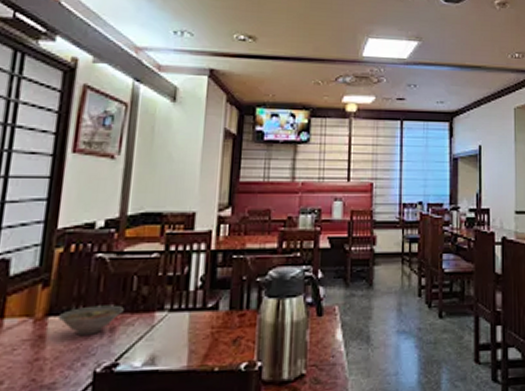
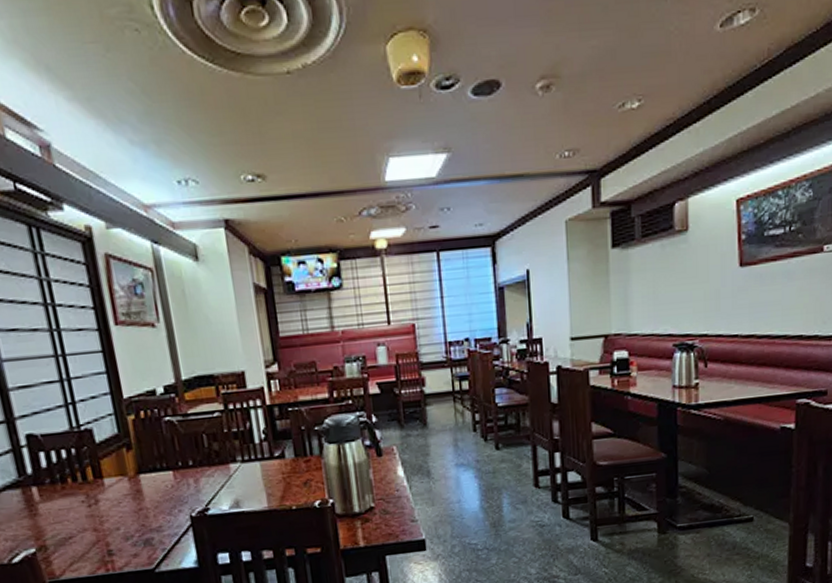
soup bowl: present [57,305,124,335] -> none [147,460,202,488]

